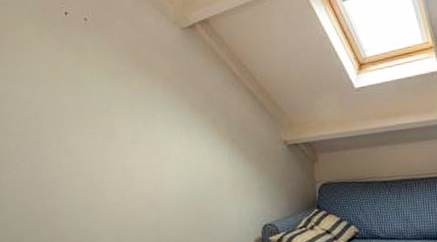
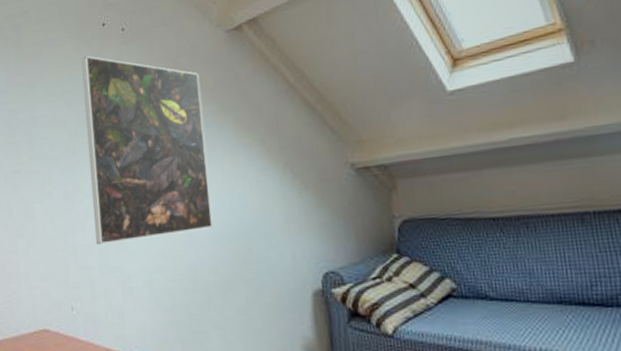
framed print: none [44,40,172,210] -> present [81,55,213,245]

